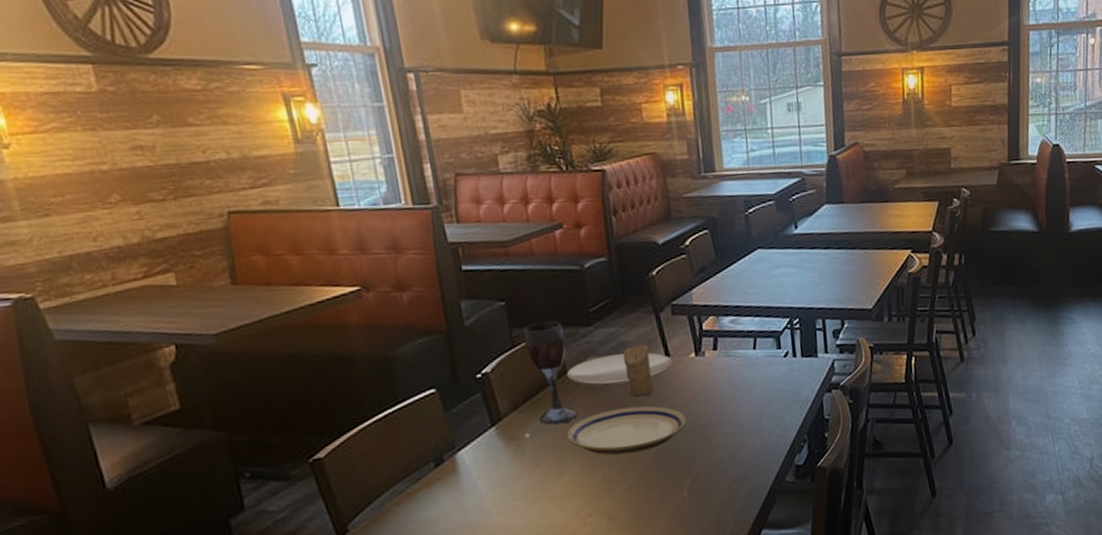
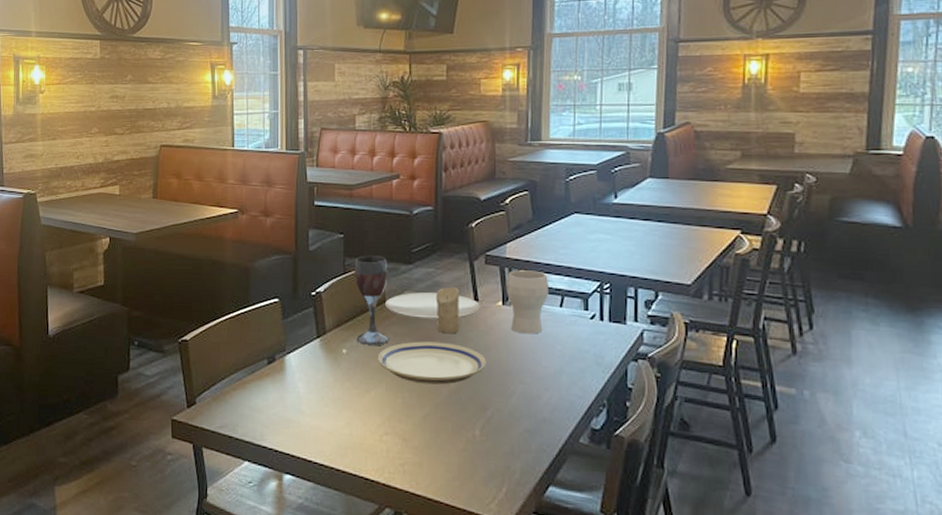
cup: none [695,314,741,383] -> present [505,270,550,334]

